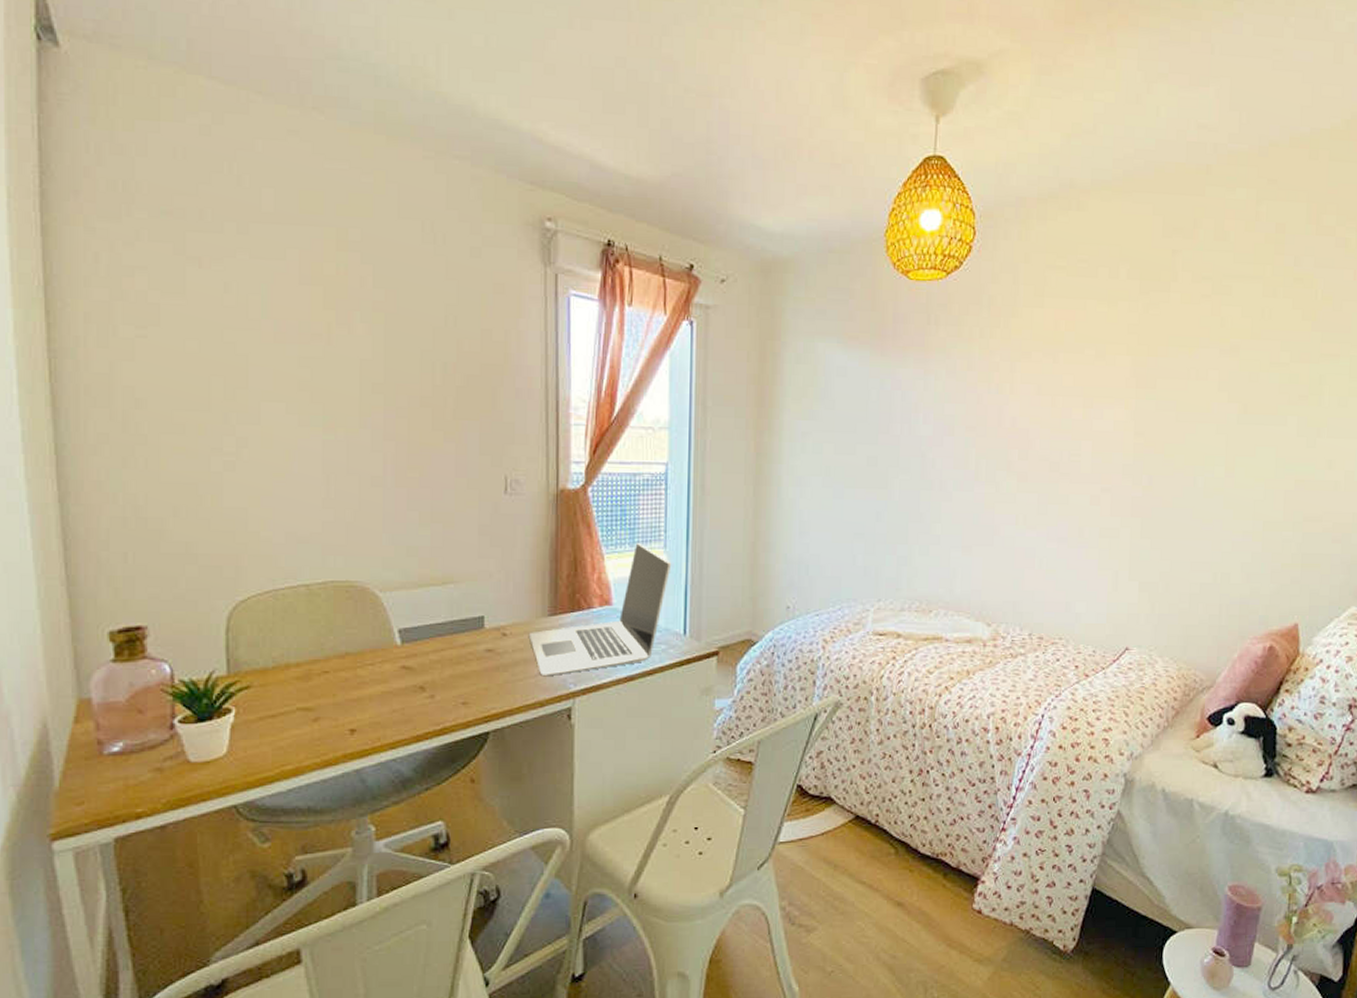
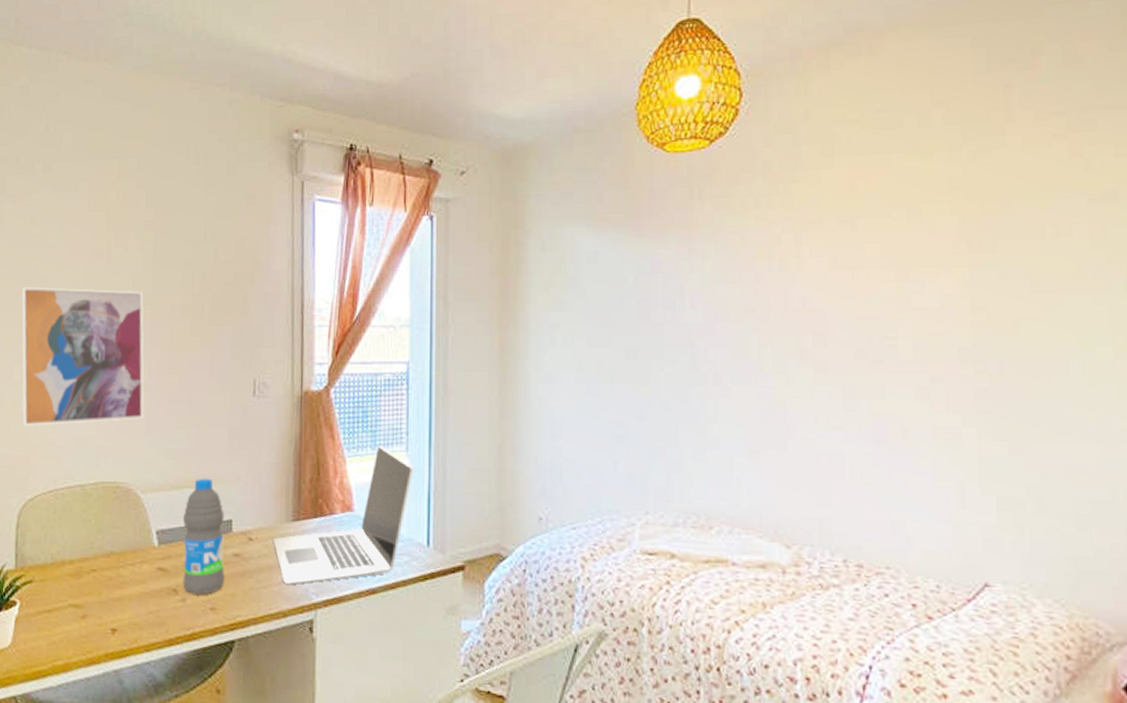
wall art: none [217,365,380,522] -> present [21,286,144,426]
water bottle: none [429,575,478,692] -> present [182,478,225,596]

